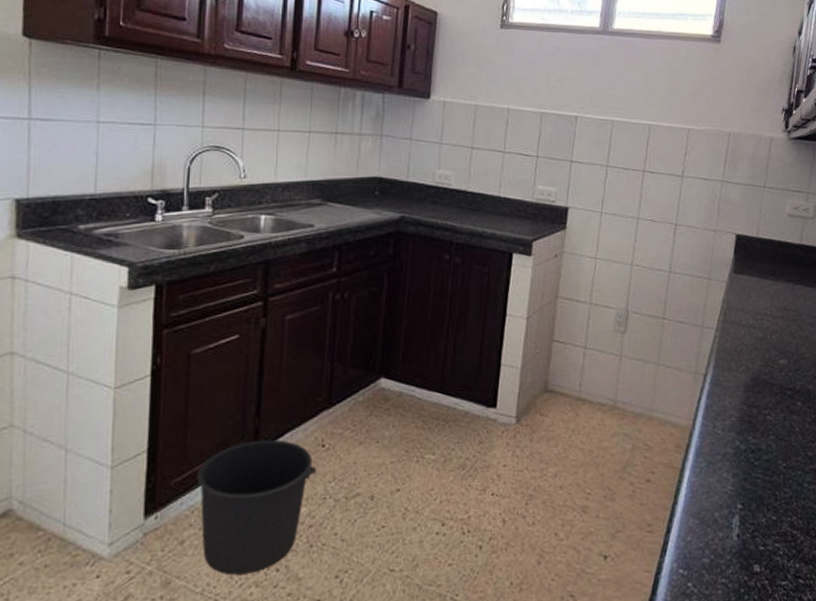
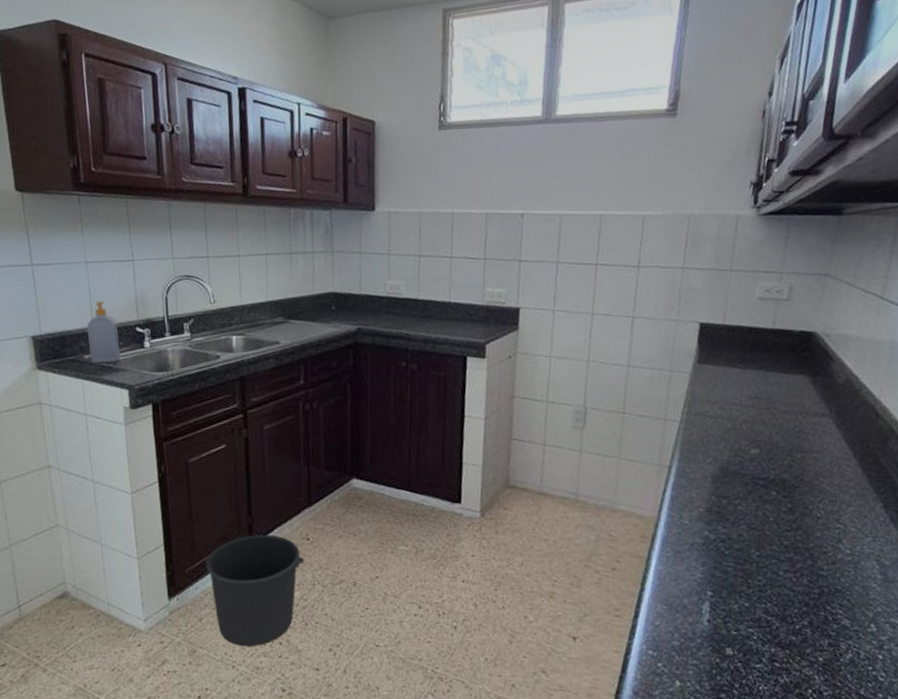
soap bottle: none [86,166,125,235] -> present [87,301,120,364]

